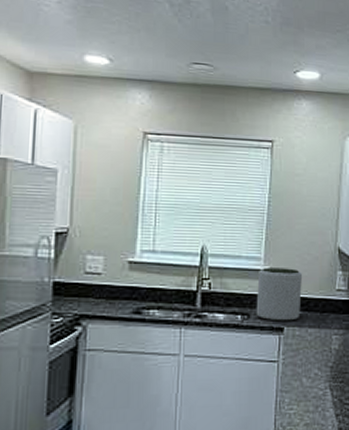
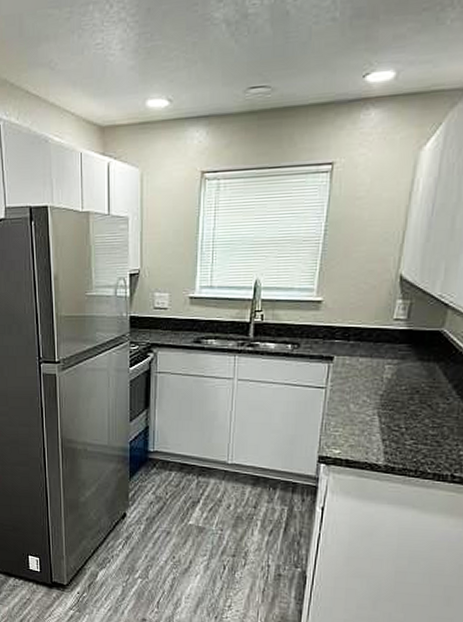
plant pot: present [256,268,303,321] -> none [306,298,358,351]

